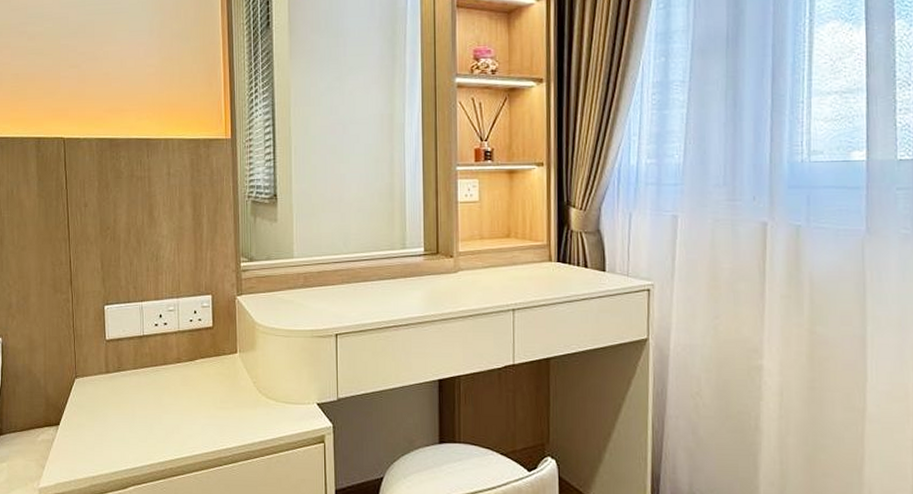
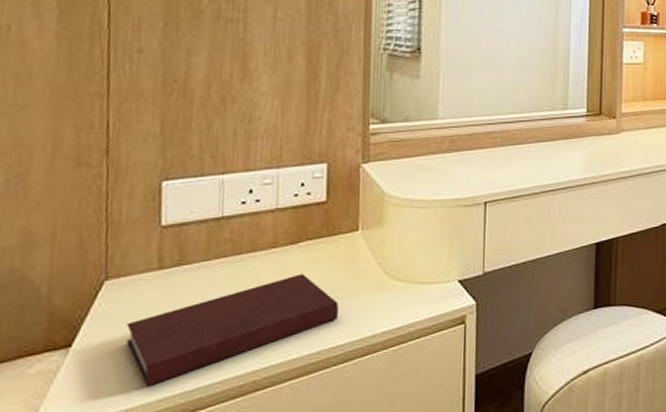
notebook: none [90,385,227,461] -> present [126,274,340,387]

